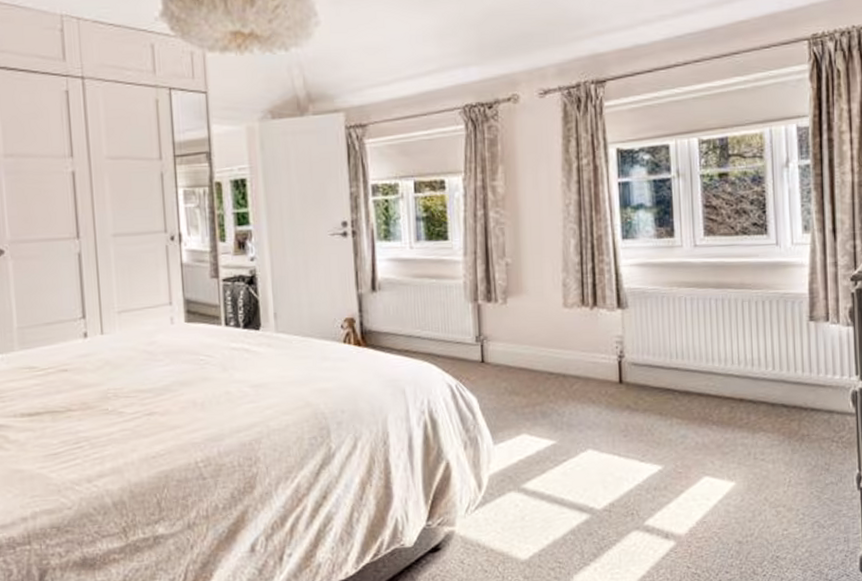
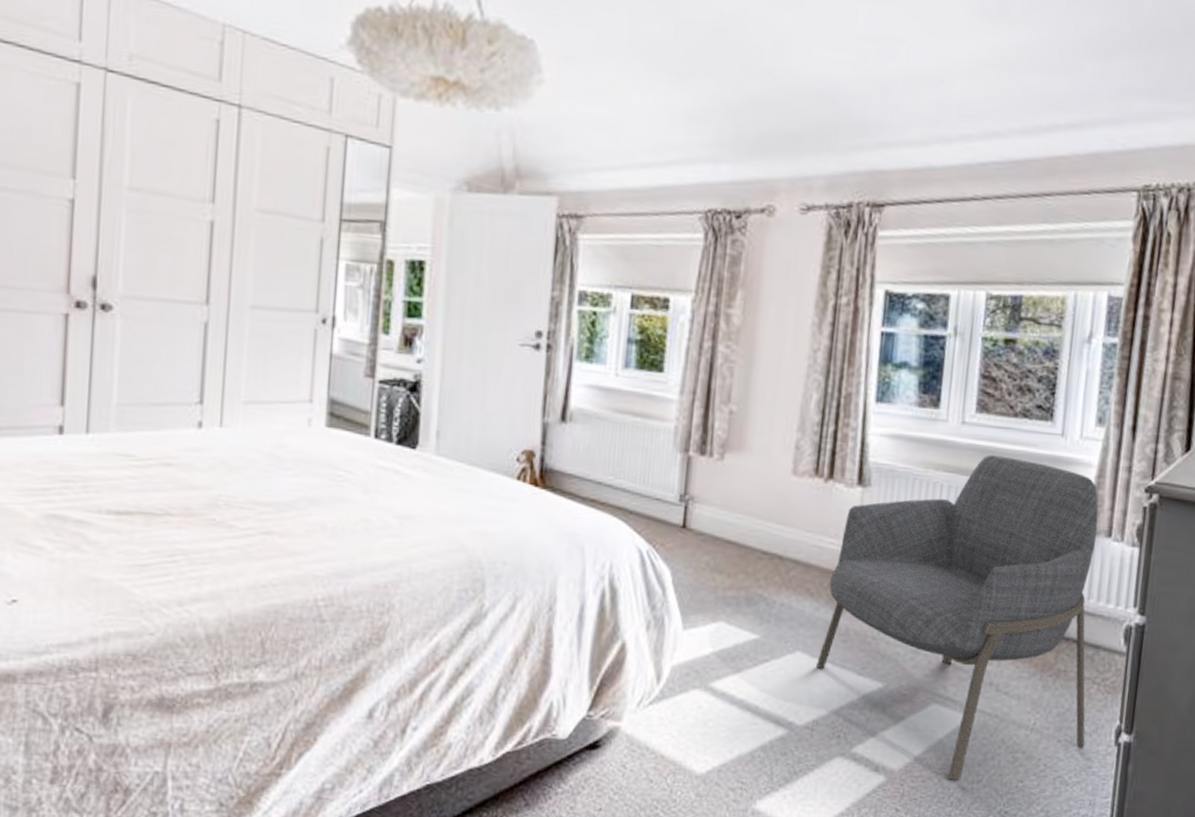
armchair: none [605,268,834,536] -> present [815,455,1099,780]

